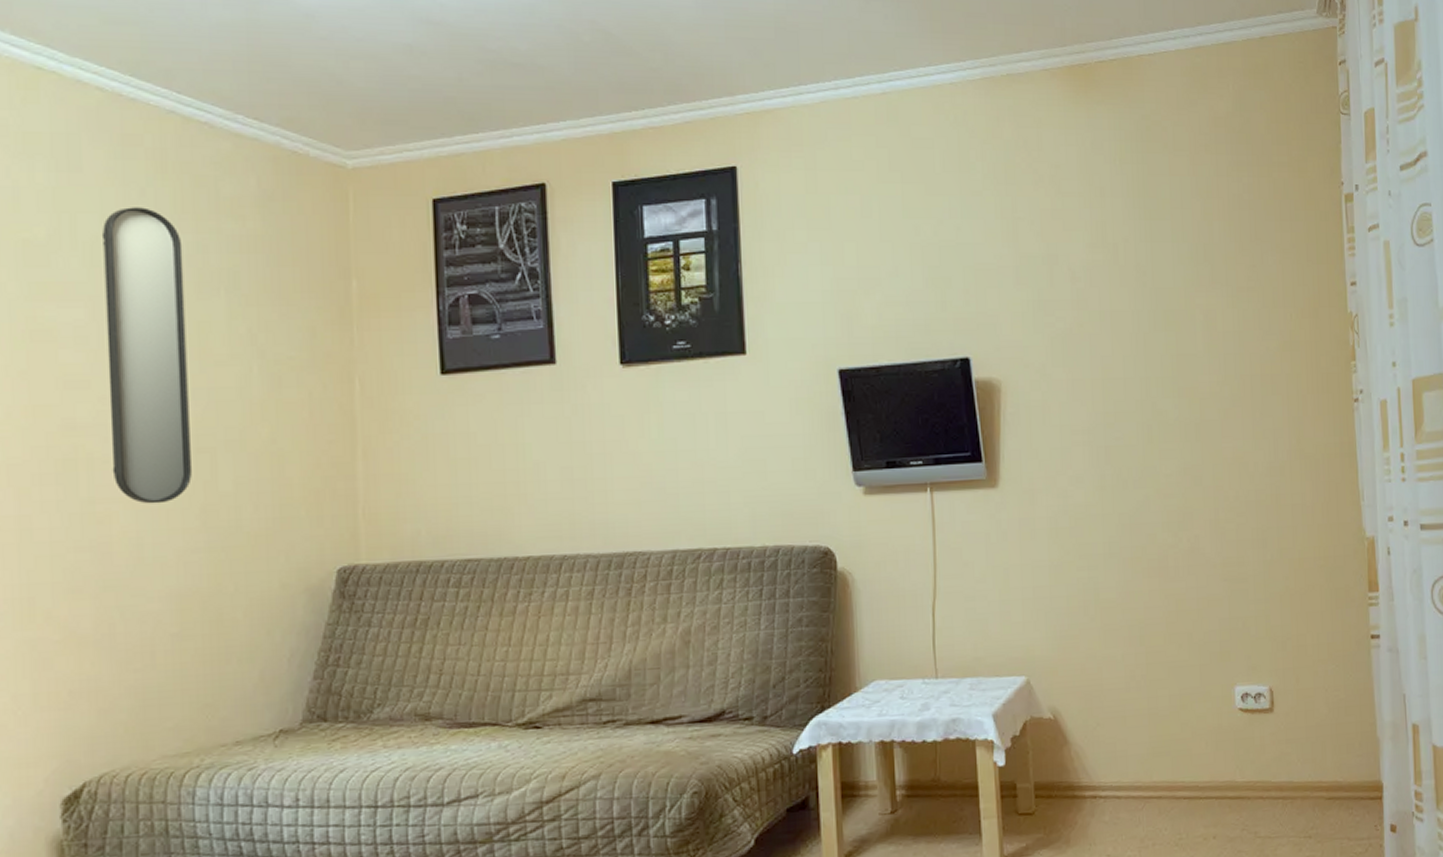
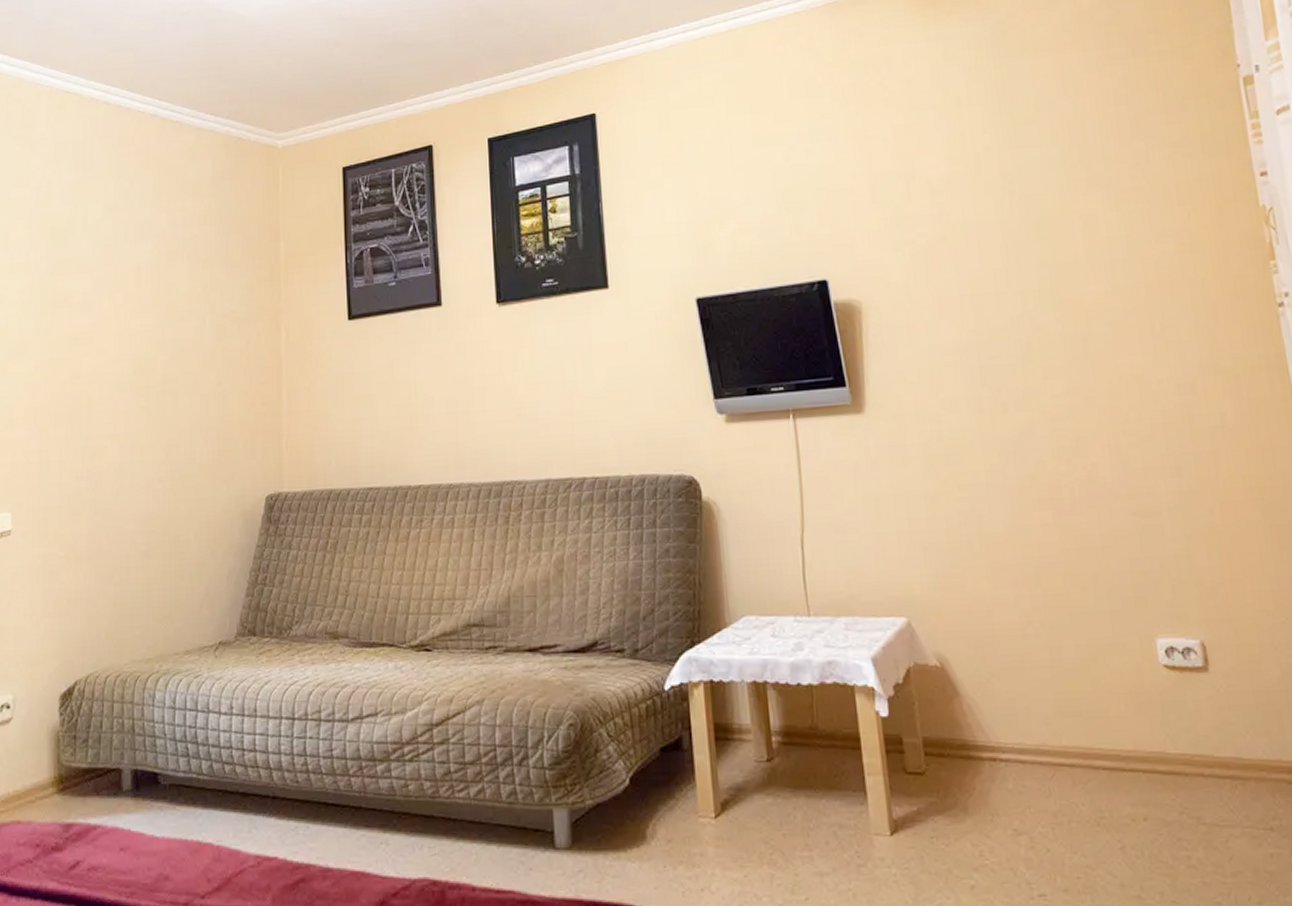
home mirror: present [103,207,192,504] -> none [104,194,160,440]

